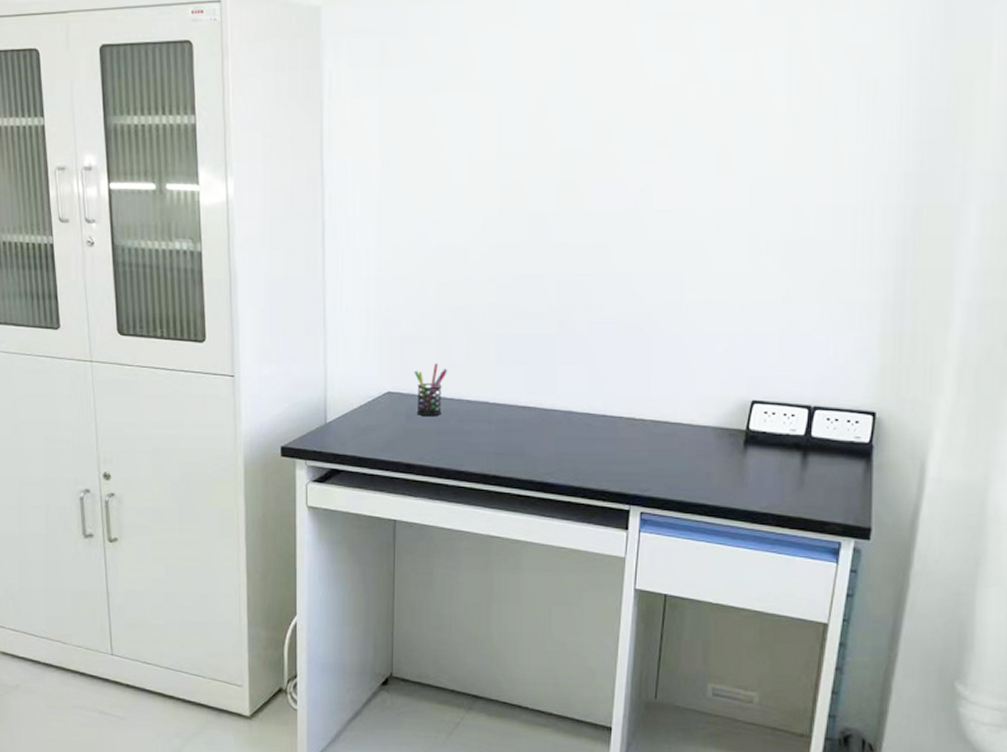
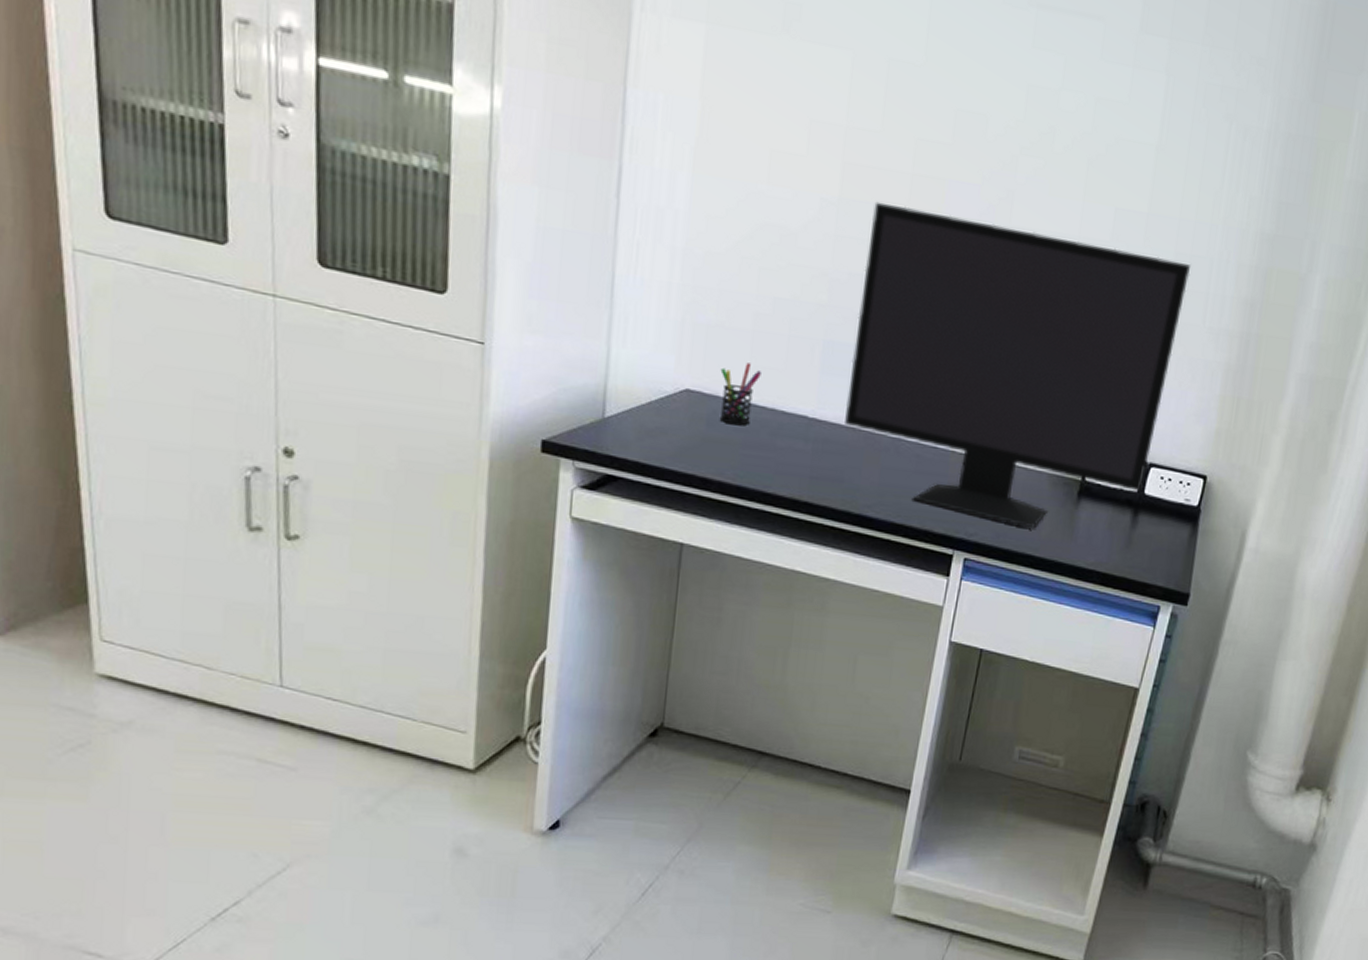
monitor: none [521,211,835,479] -> present [845,201,1190,529]

